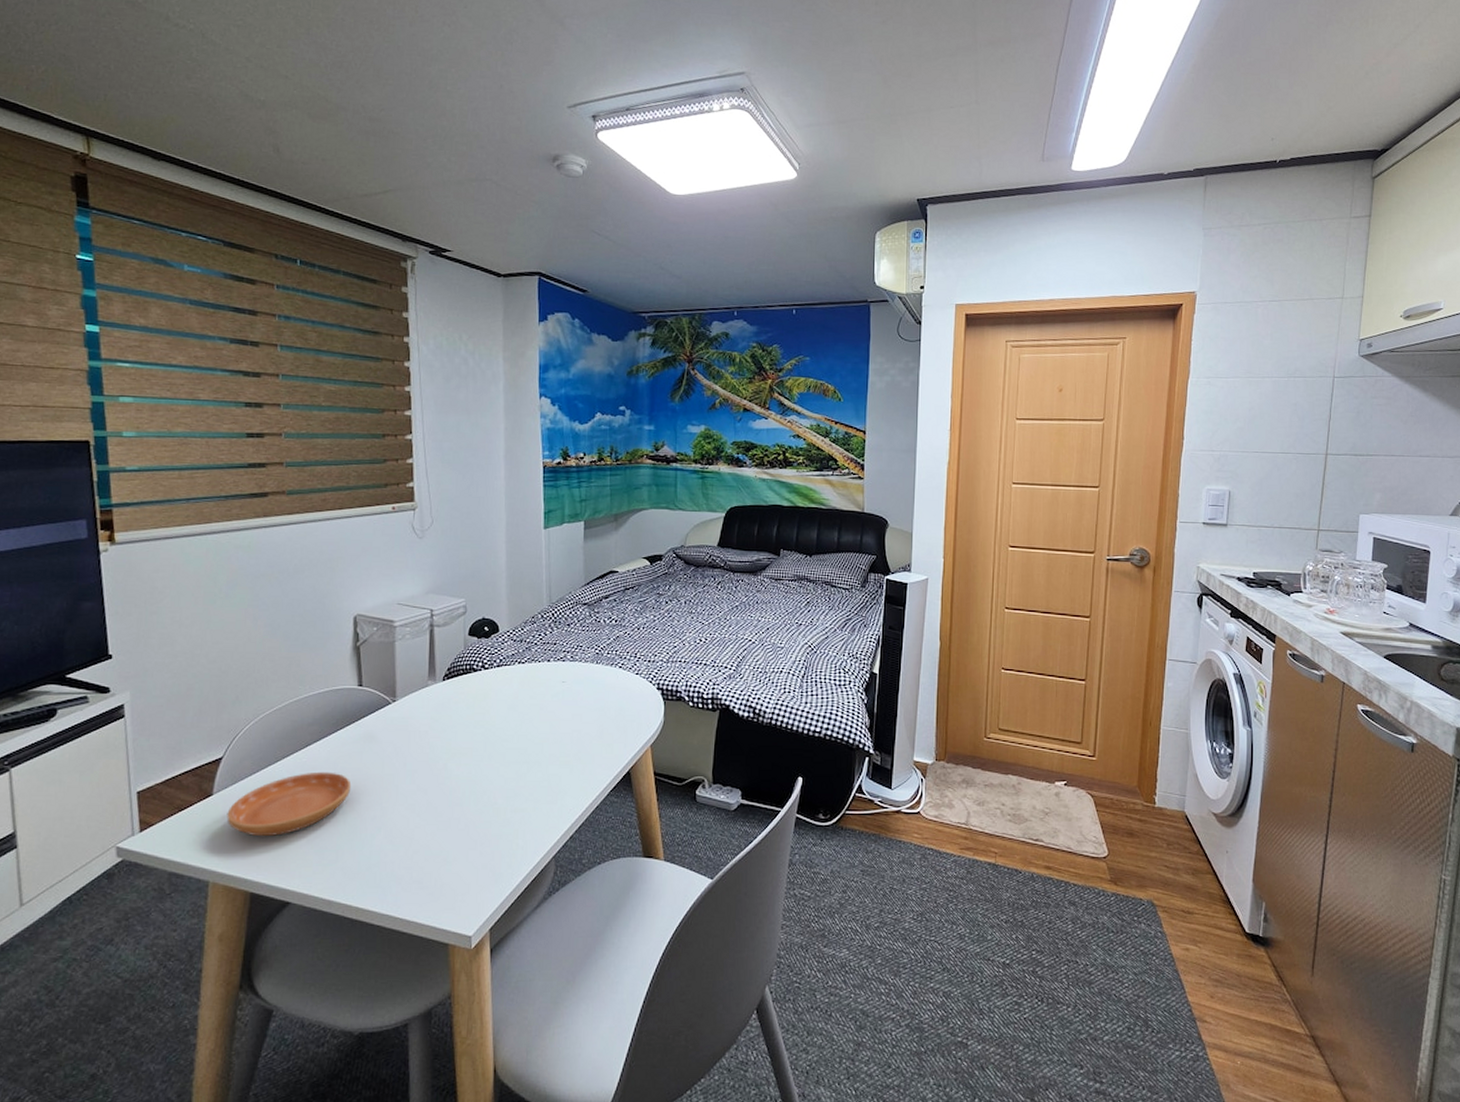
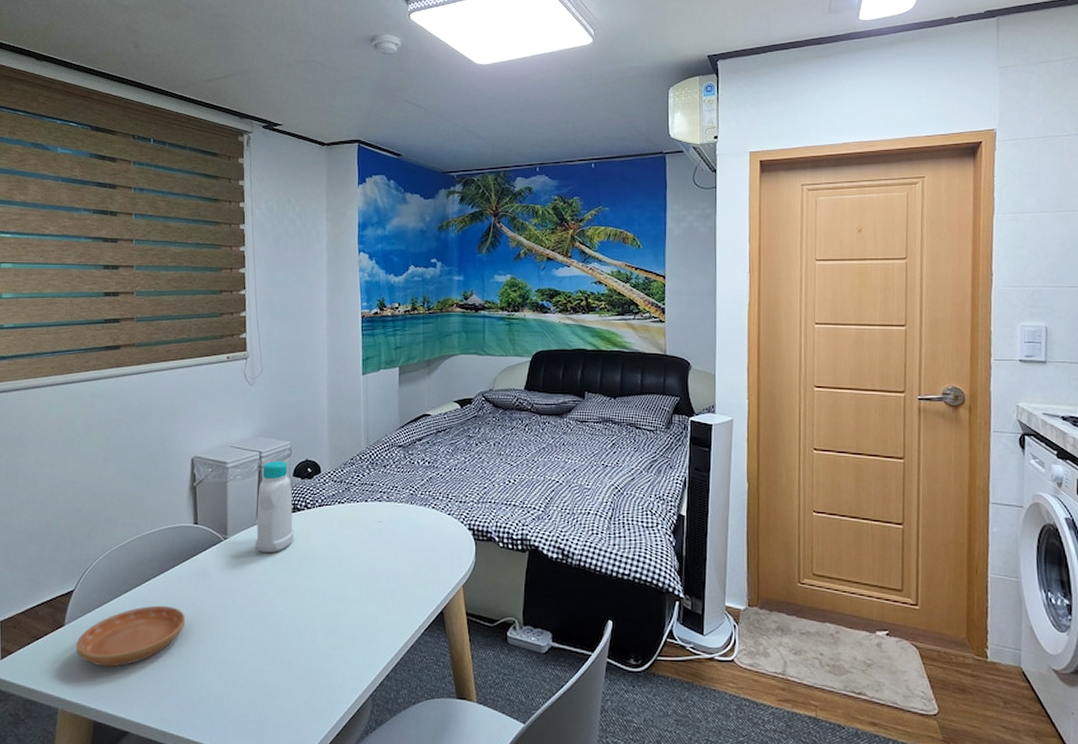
bottle: none [427,619,470,715] -> present [255,461,294,552]

